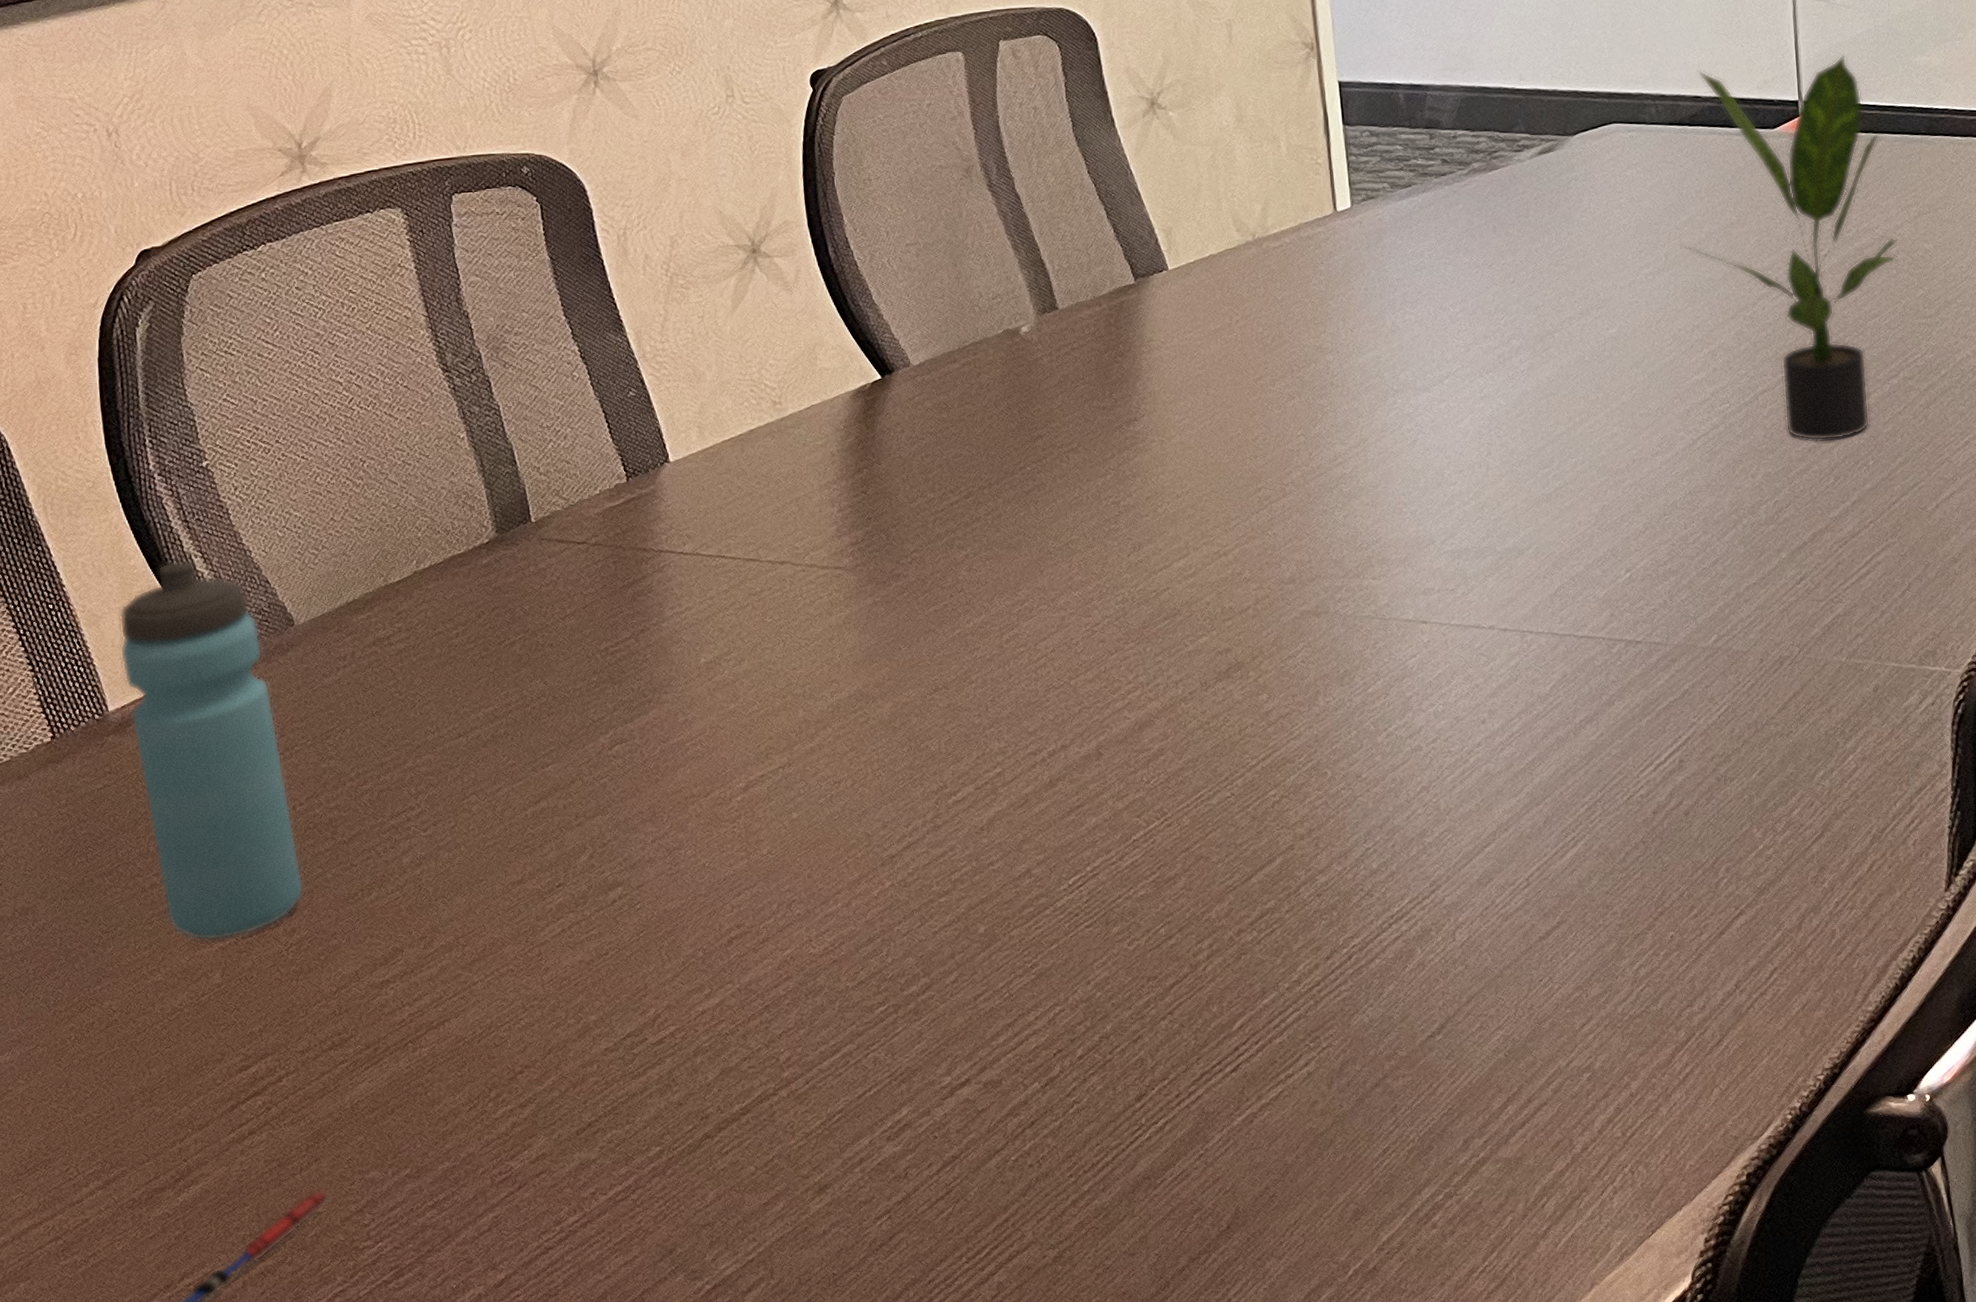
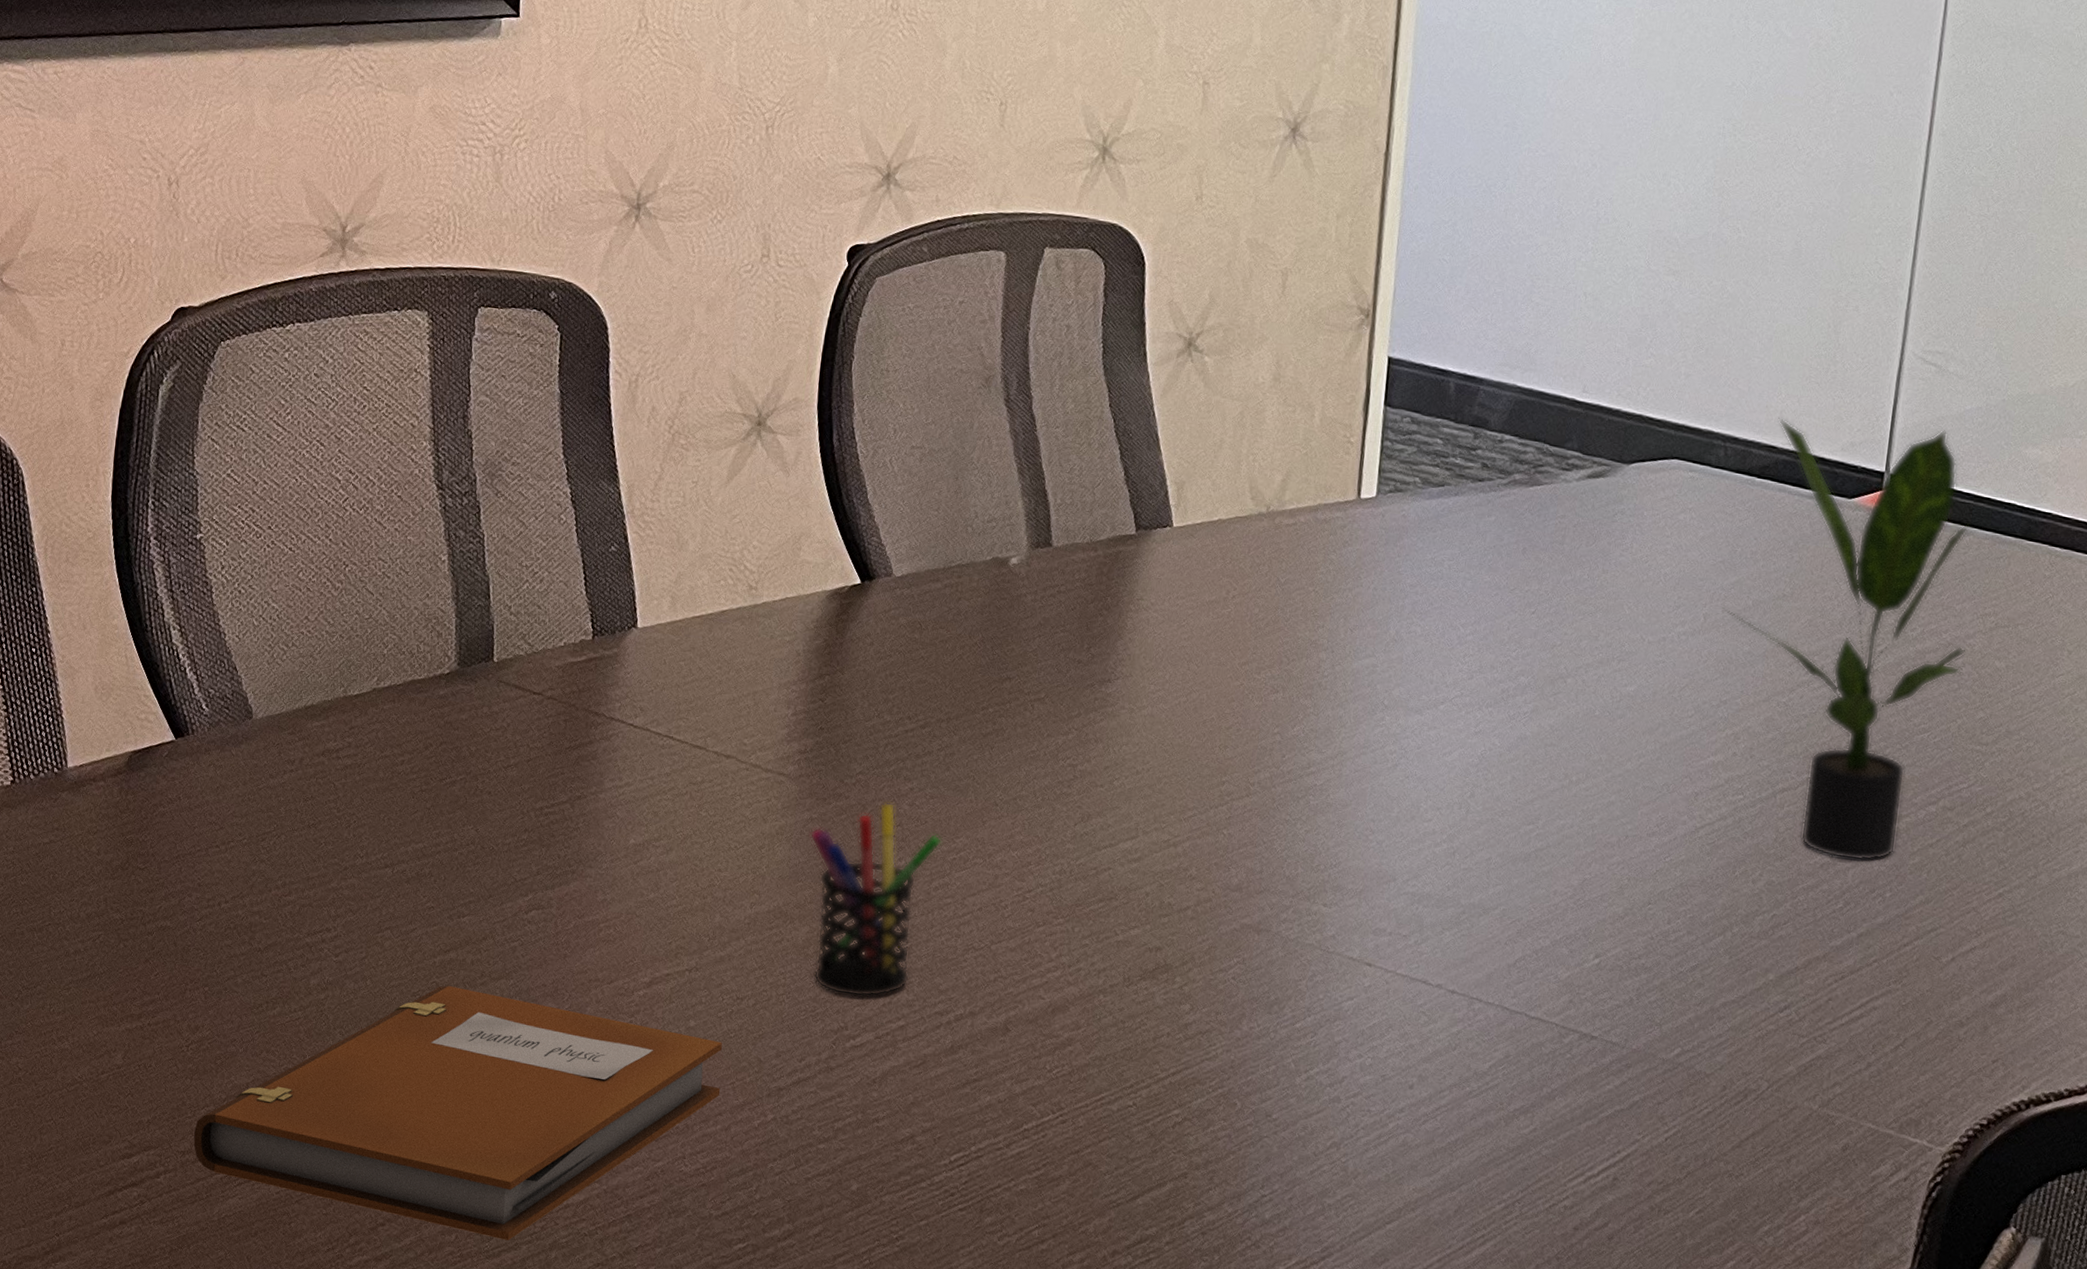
water bottle: present [119,559,304,941] -> none [84,628,219,1022]
notebook: none [309,826,835,1063] -> present [193,985,723,1241]
pen holder: none [876,572,1006,758] -> present [809,802,943,998]

